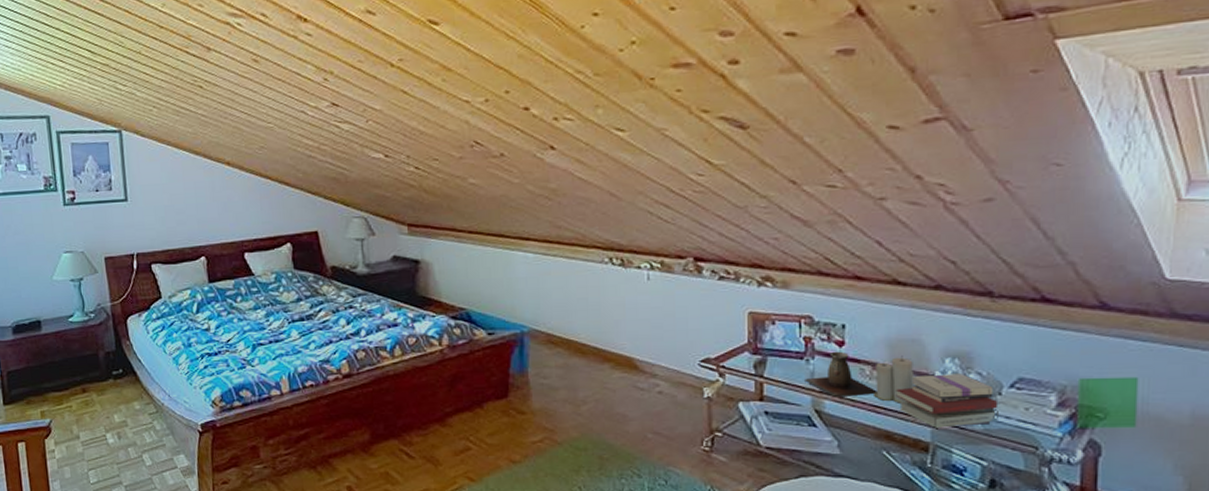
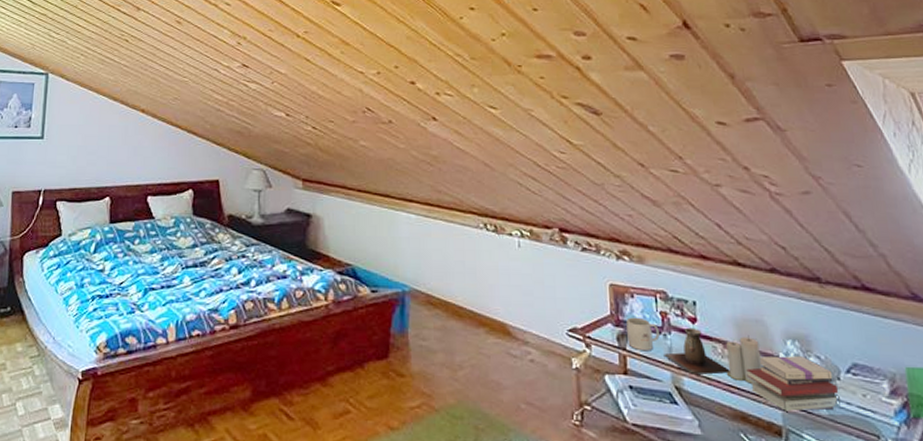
mug: none [765,344,801,377] -> present [626,317,660,352]

